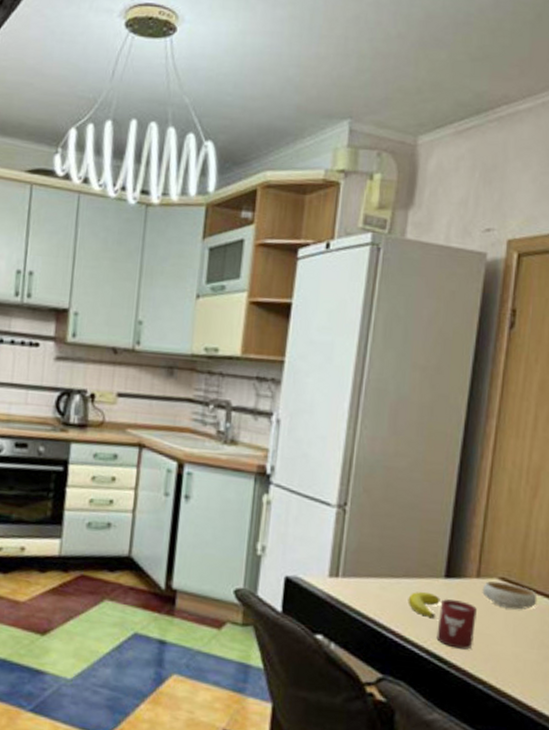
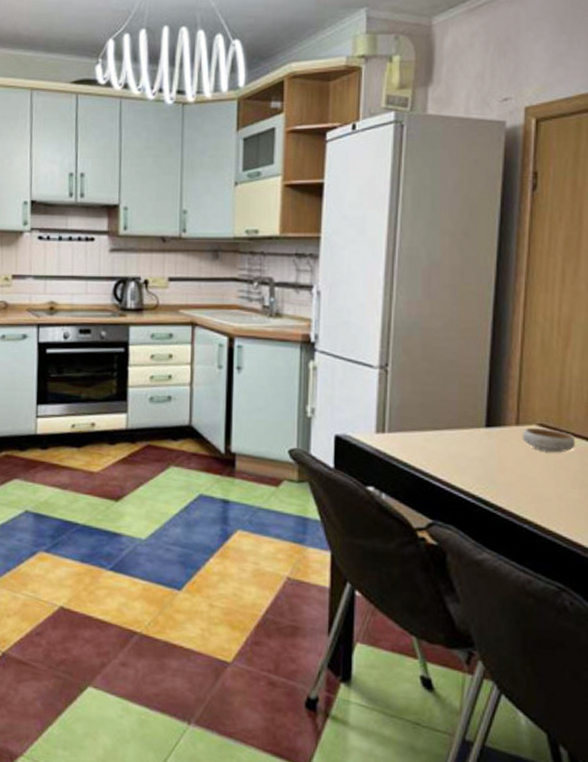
banana: present [407,591,440,619] -> none [452,441,483,466]
cup: present [436,599,477,650] -> none [481,447,518,493]

